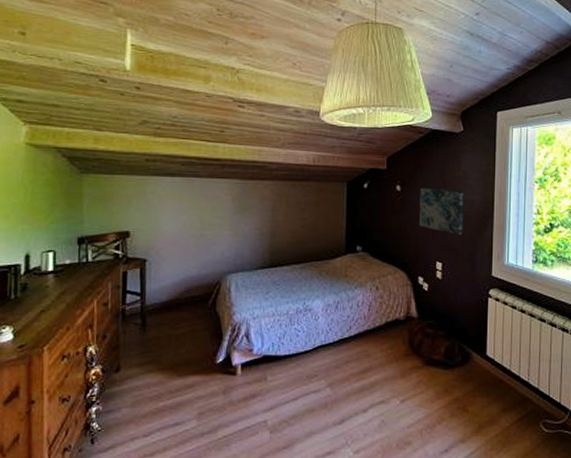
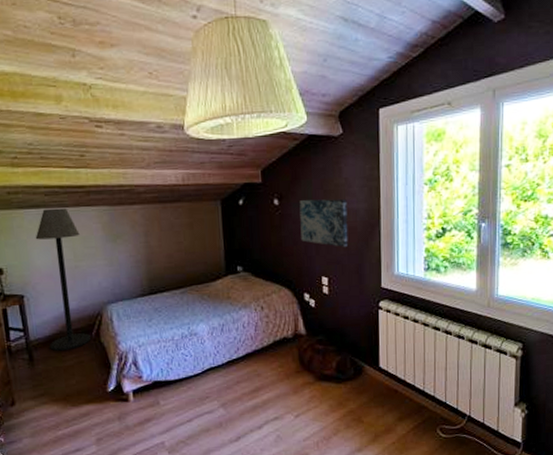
floor lamp: none [164,177,210,317] -> present [35,208,90,351]

